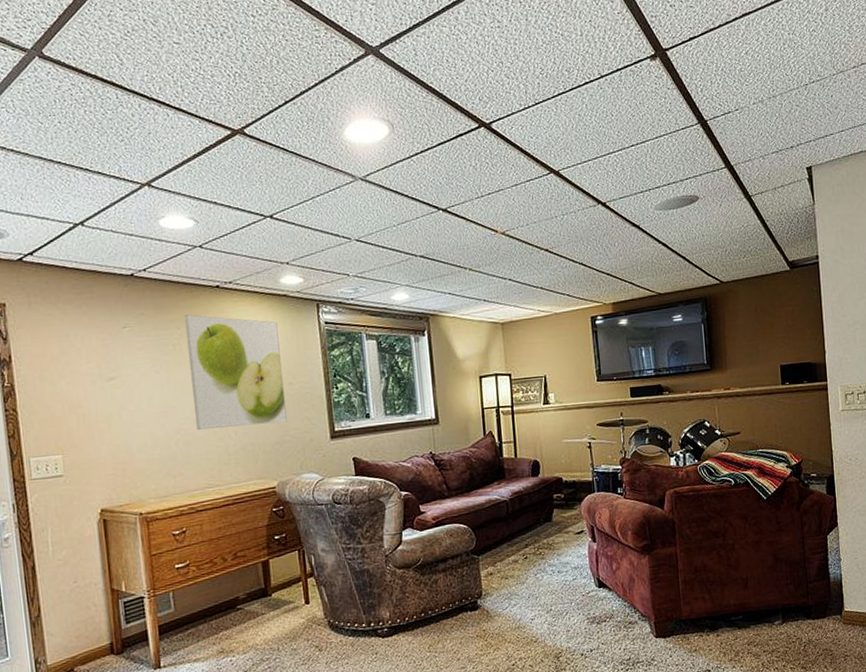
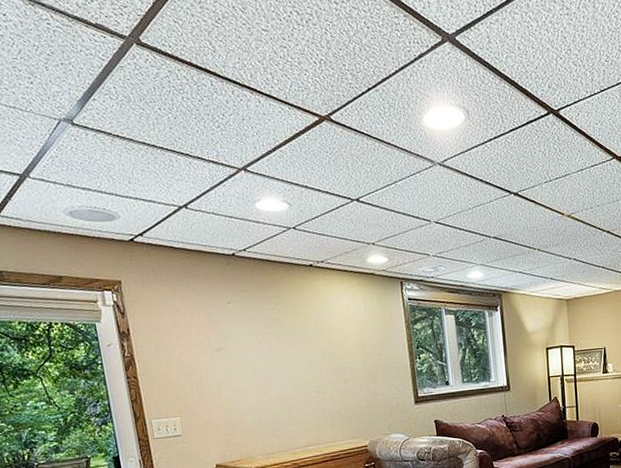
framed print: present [184,314,287,430] -> none [282,291,376,395]

